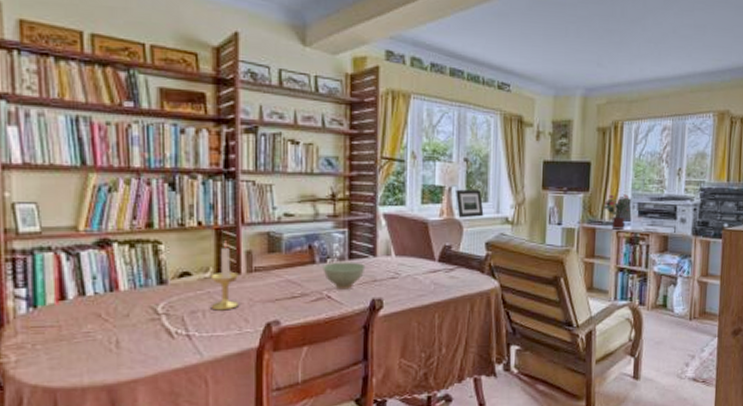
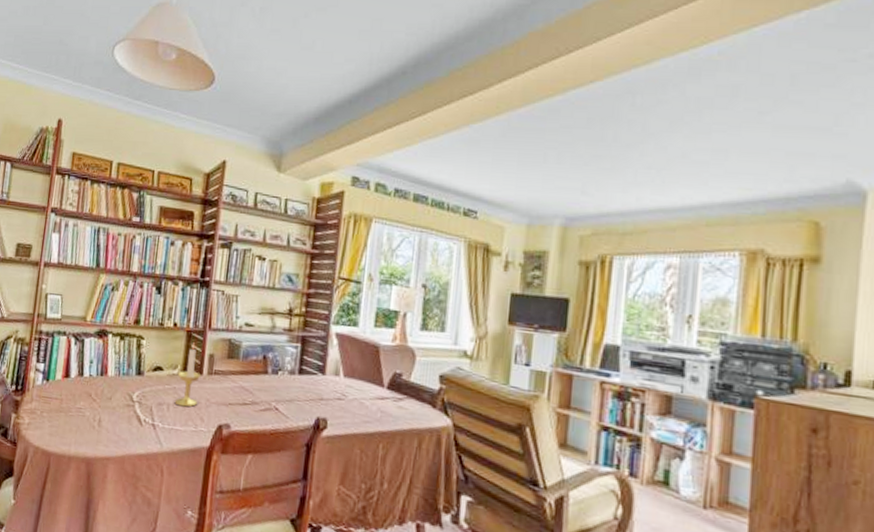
bowl: present [323,262,366,290] -> none [273,375,314,404]
picture frame: present [456,189,484,218] -> none [410,315,440,347]
potted flower: present [603,194,630,230] -> none [583,338,619,381]

